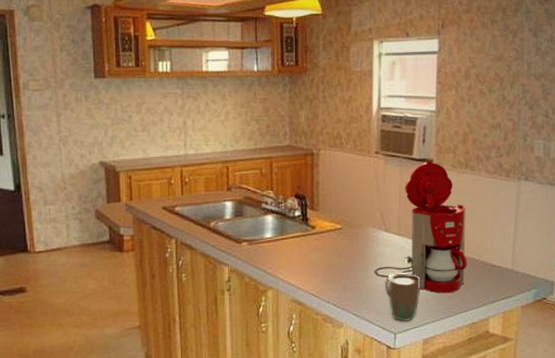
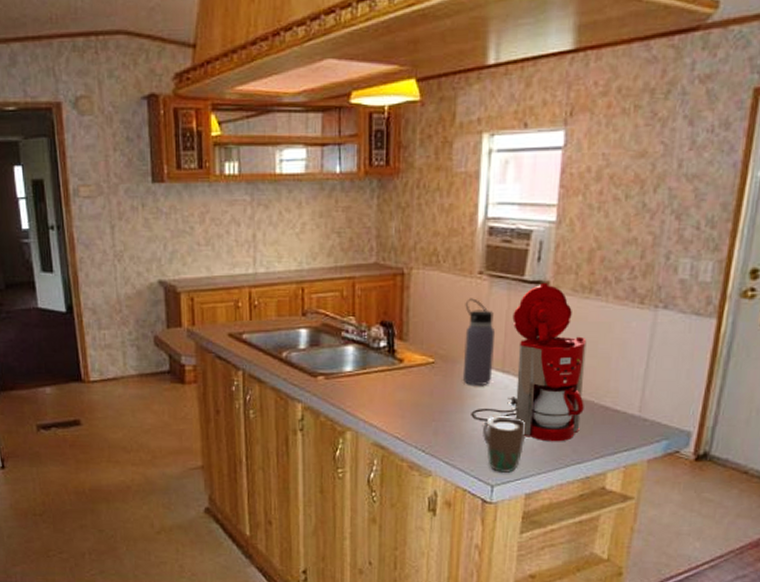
water bottle: none [365,174,392,247] -> present [462,298,496,385]

